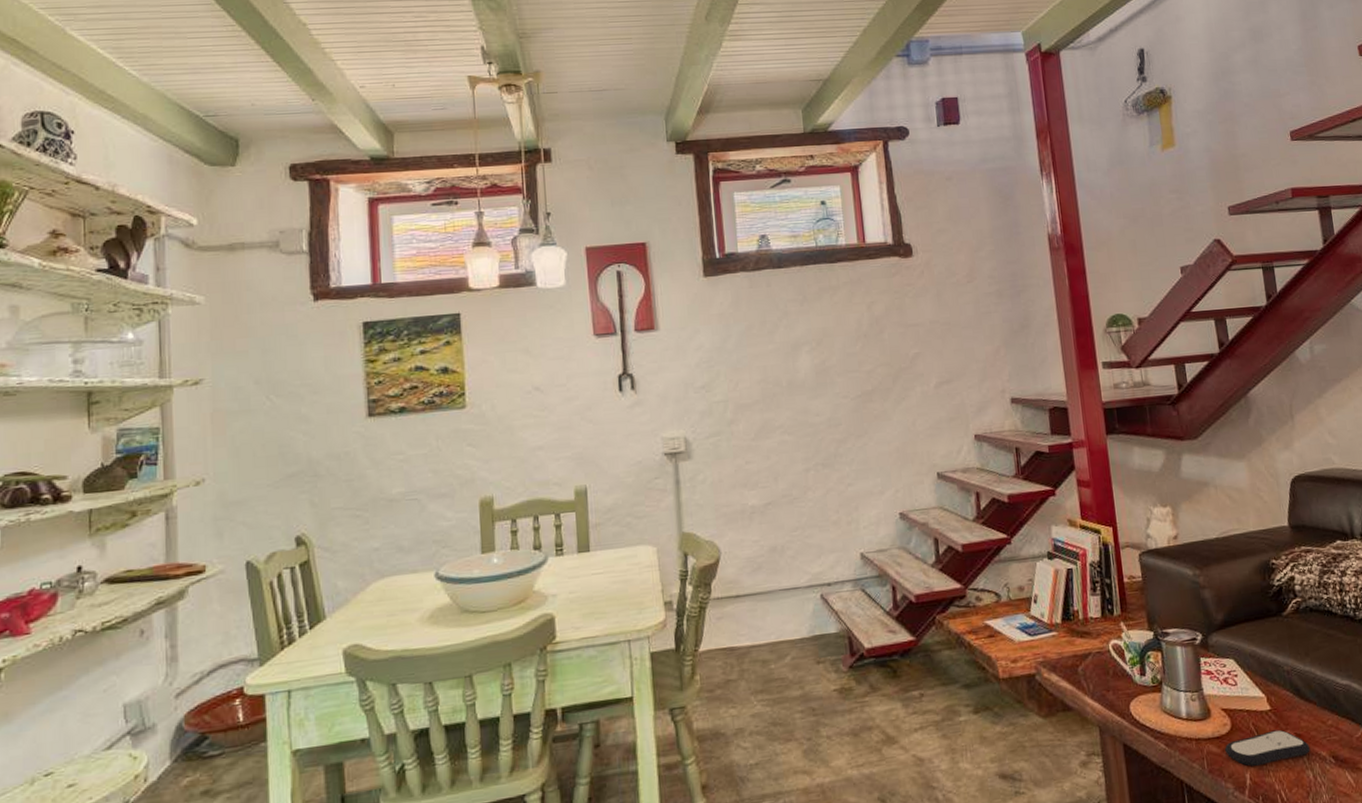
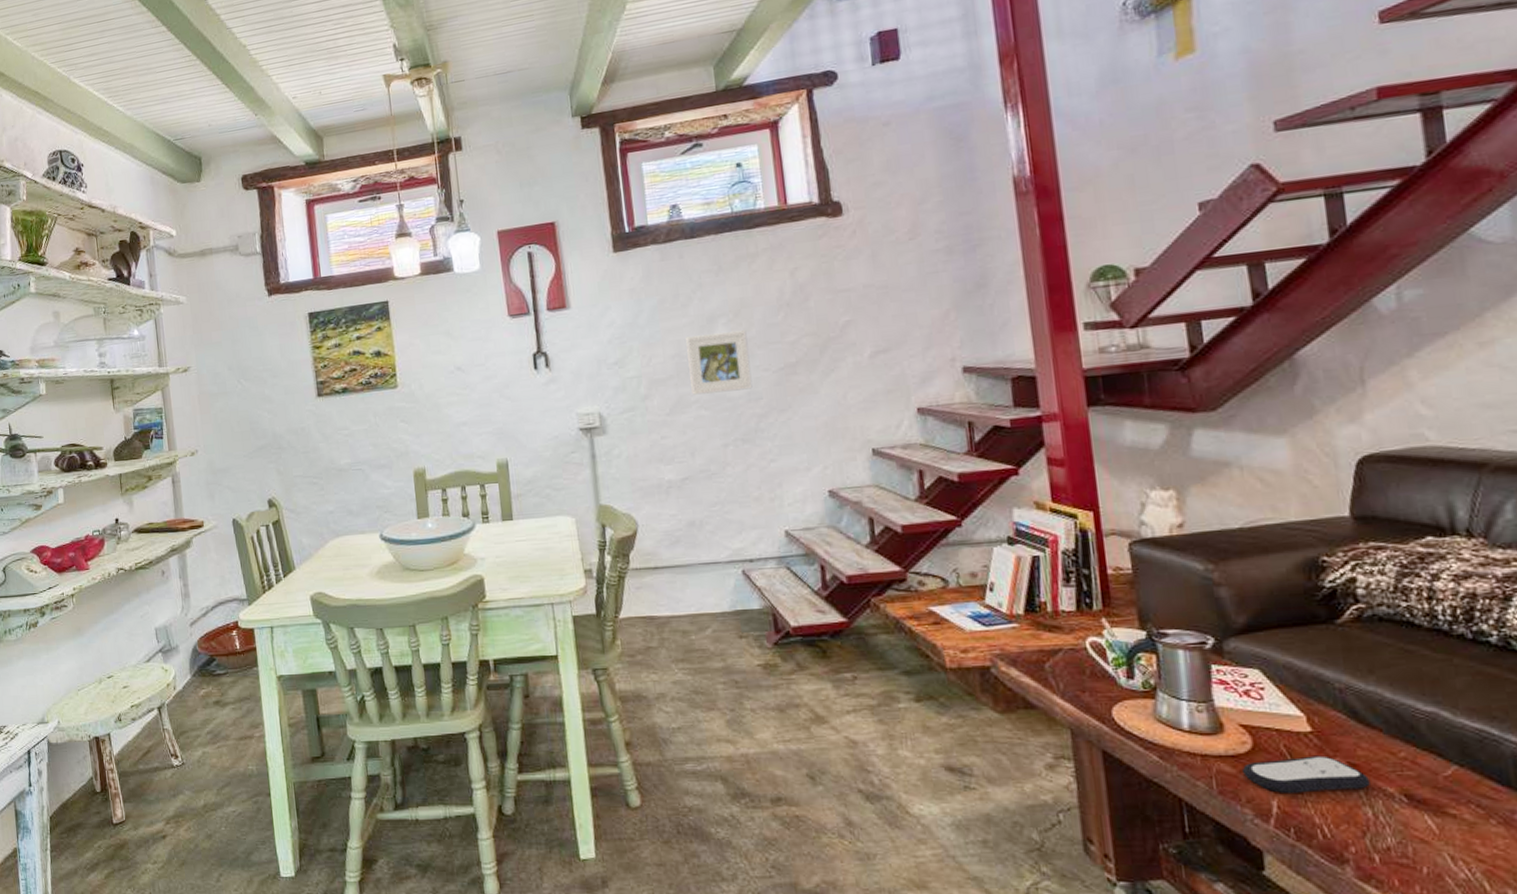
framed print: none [771,358,833,420] -> present [686,330,753,395]

